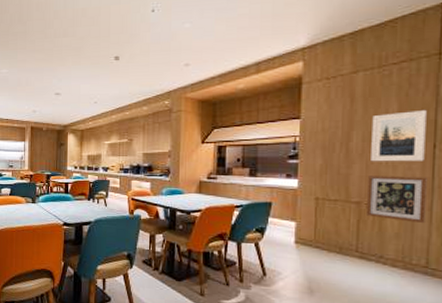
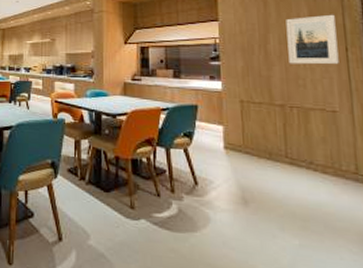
wall art: present [365,176,427,224] -> none [289,78,349,128]

